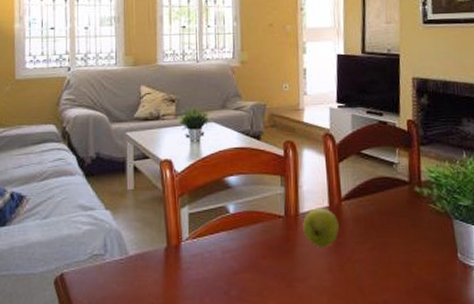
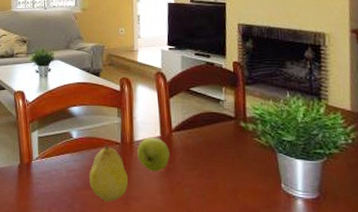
fruit: none [248,216,293,286] -> present [89,142,128,202]

